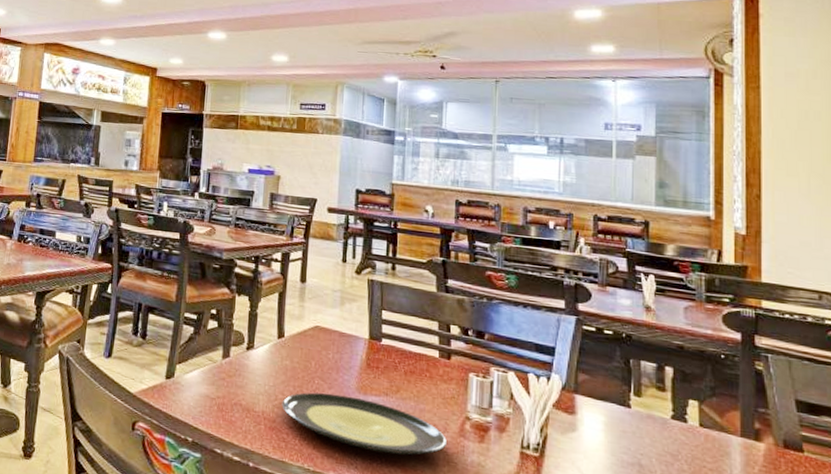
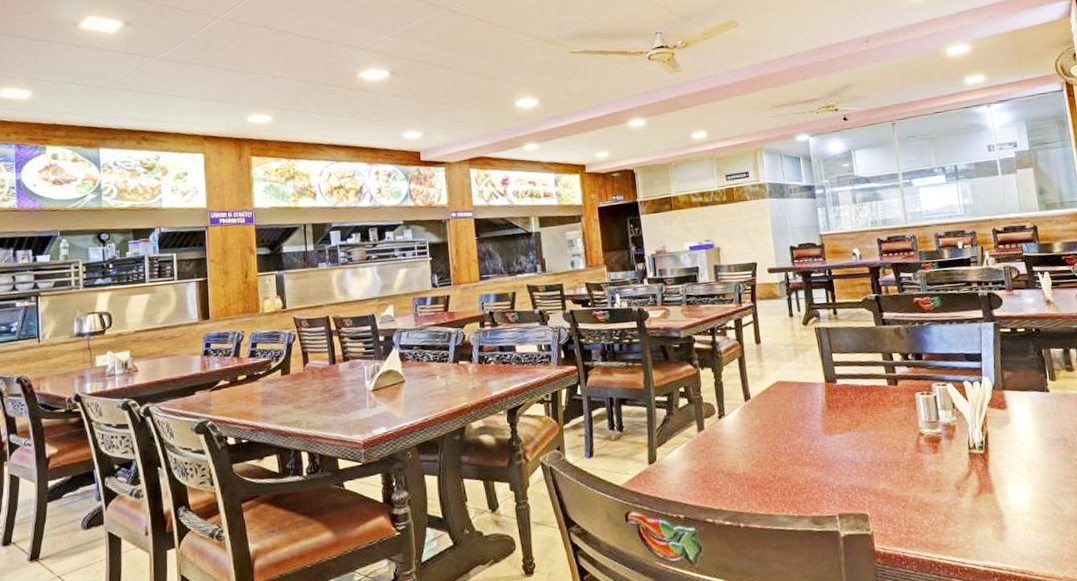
plate: present [282,392,448,455] -> none [759,439,908,485]

